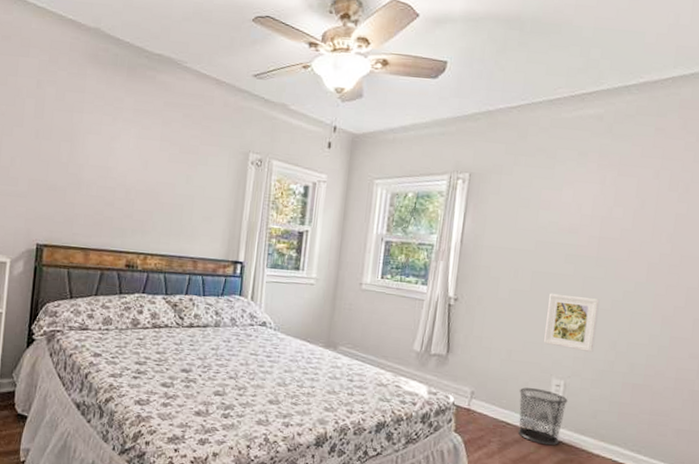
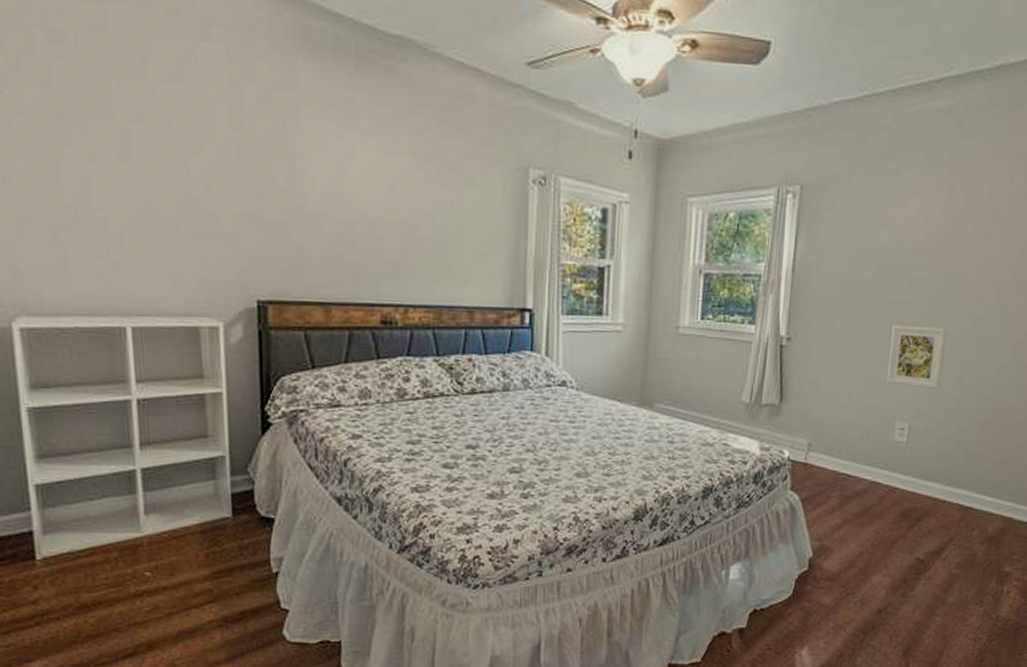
waste bin: present [517,387,568,446] -> none [859,434,913,495]

